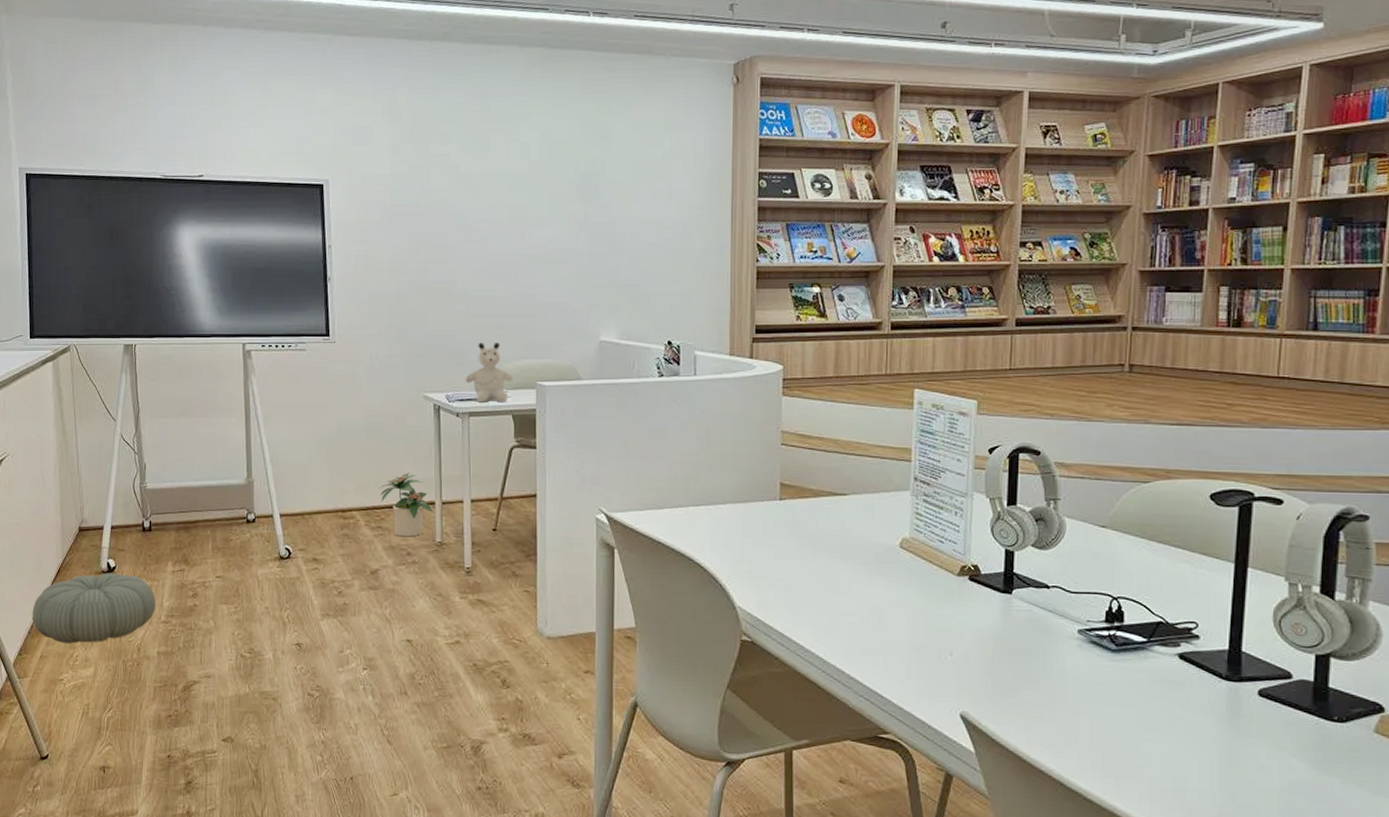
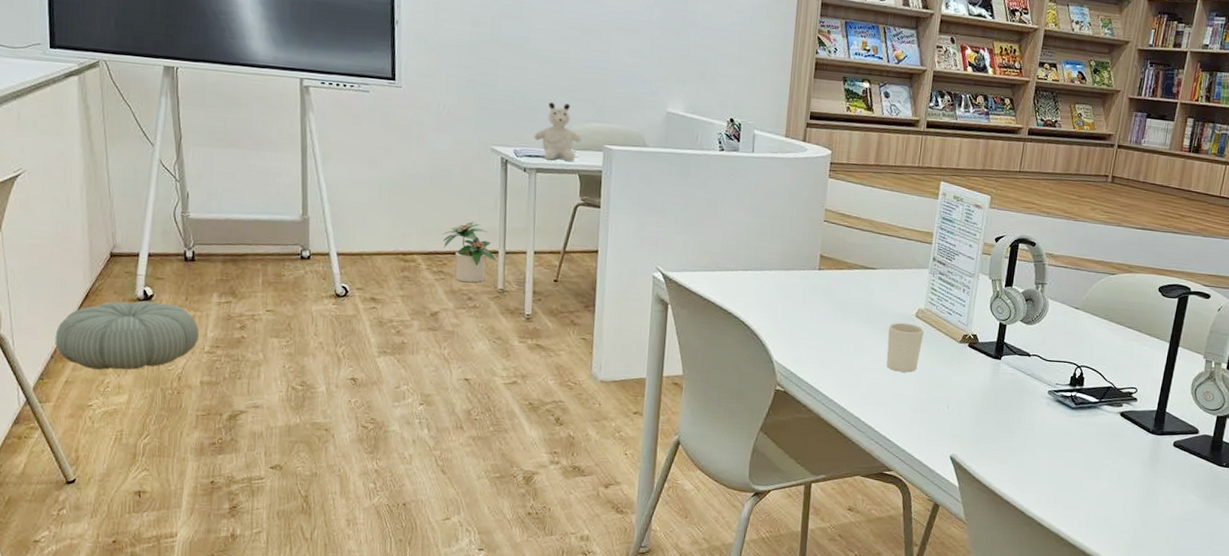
mug: none [868,555,912,614] -> present [886,322,925,373]

